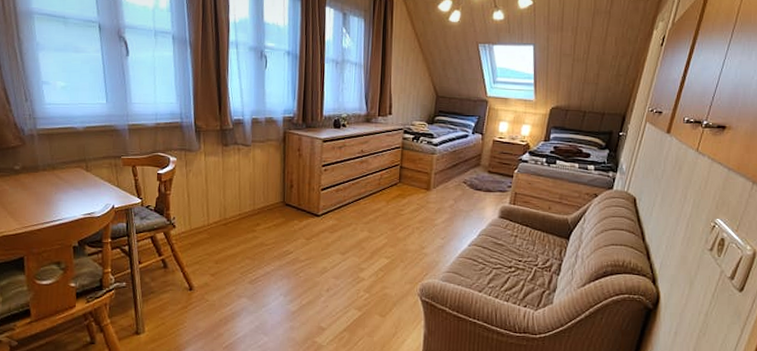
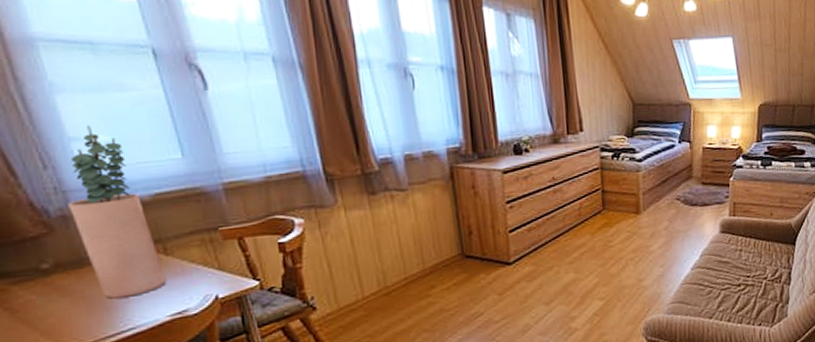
vase: none [35,74,85,197] -> present [68,125,167,299]

